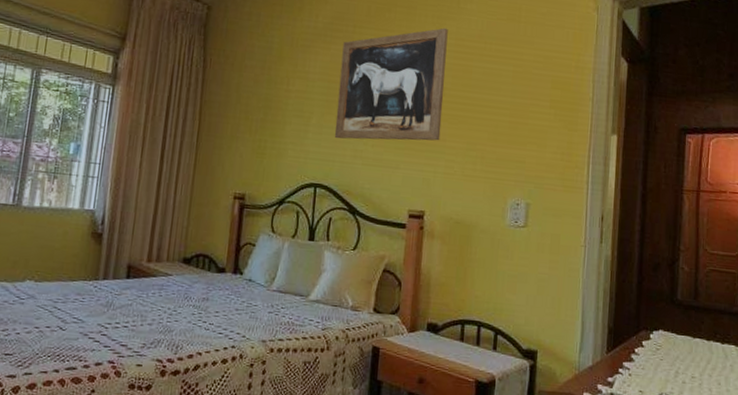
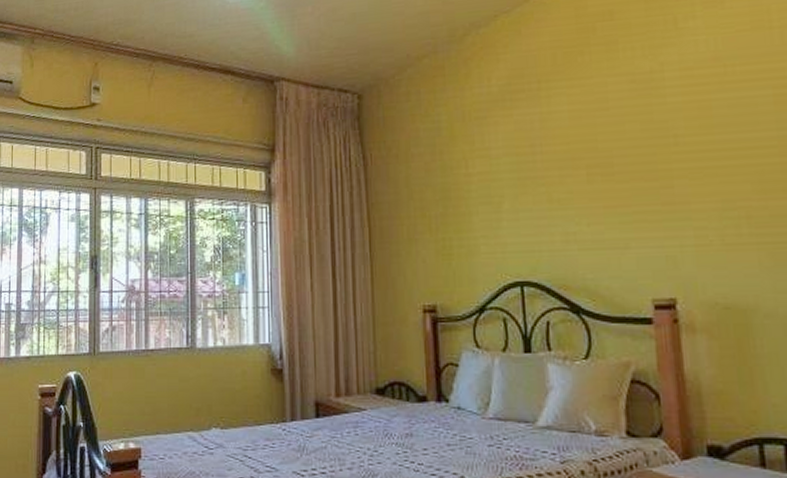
wall art: present [334,27,448,141] -> none [528,58,681,223]

